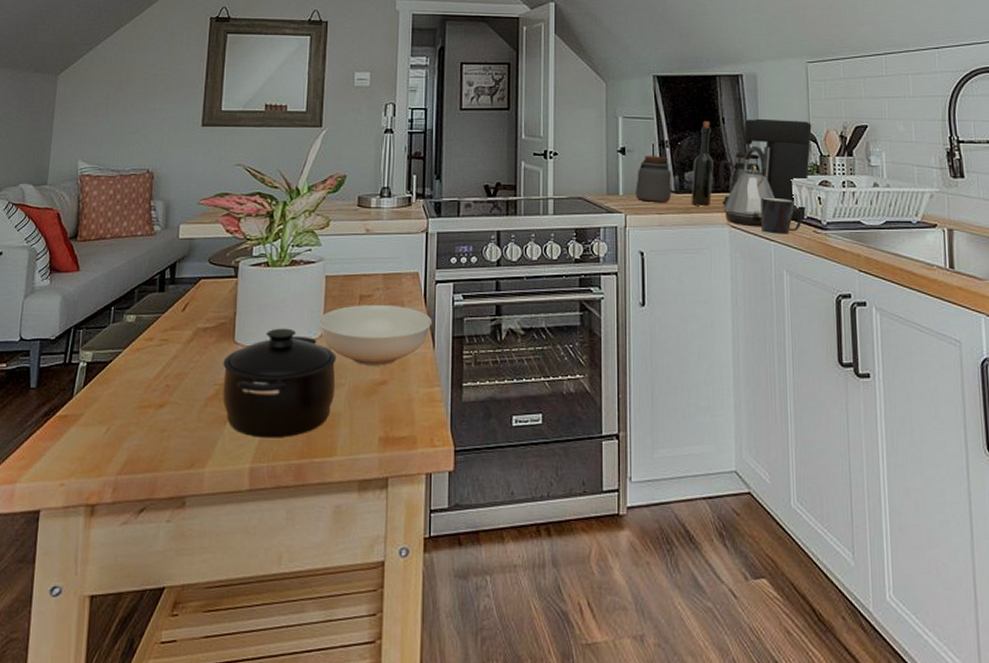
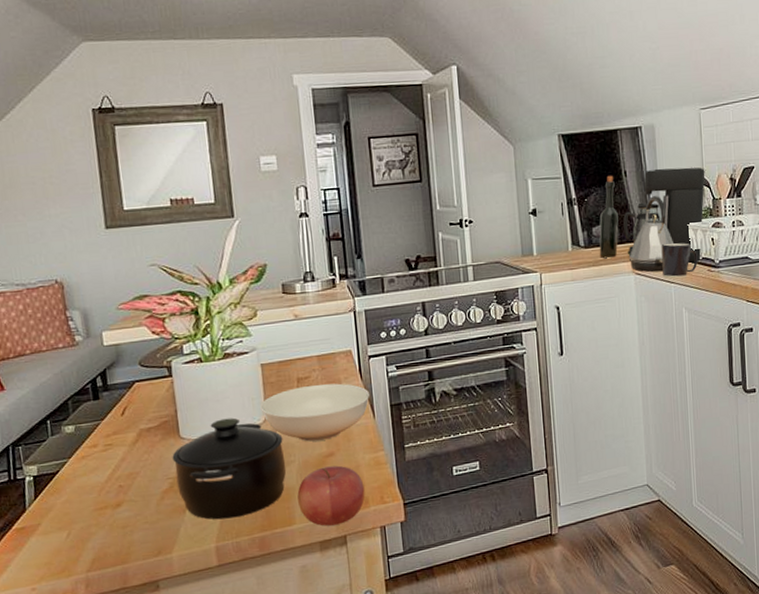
fruit: none [342,395,414,464] -> present [297,465,365,526]
jar: present [635,156,671,202] -> none [548,214,582,259]

